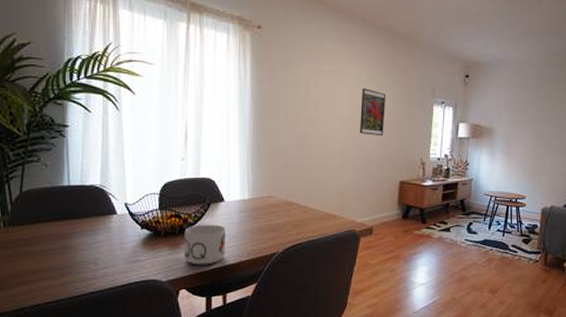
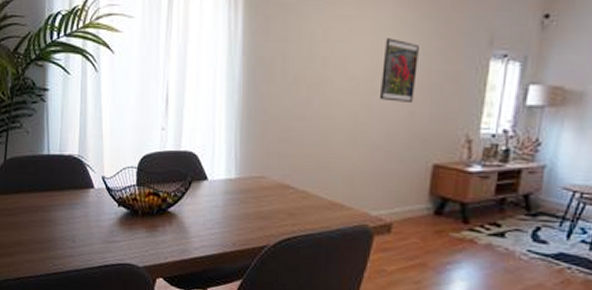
mug: present [184,224,227,265] -> none [162,205,209,253]

